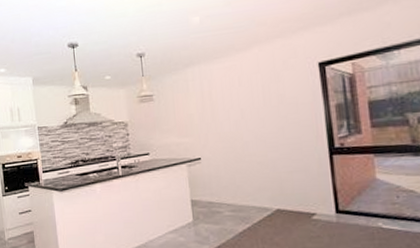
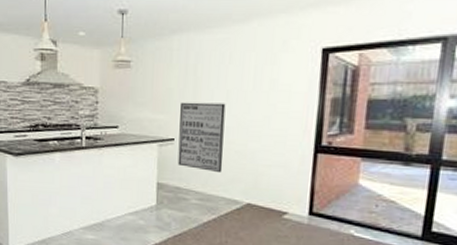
wall art: none [201,121,249,185] -> present [177,102,226,173]

